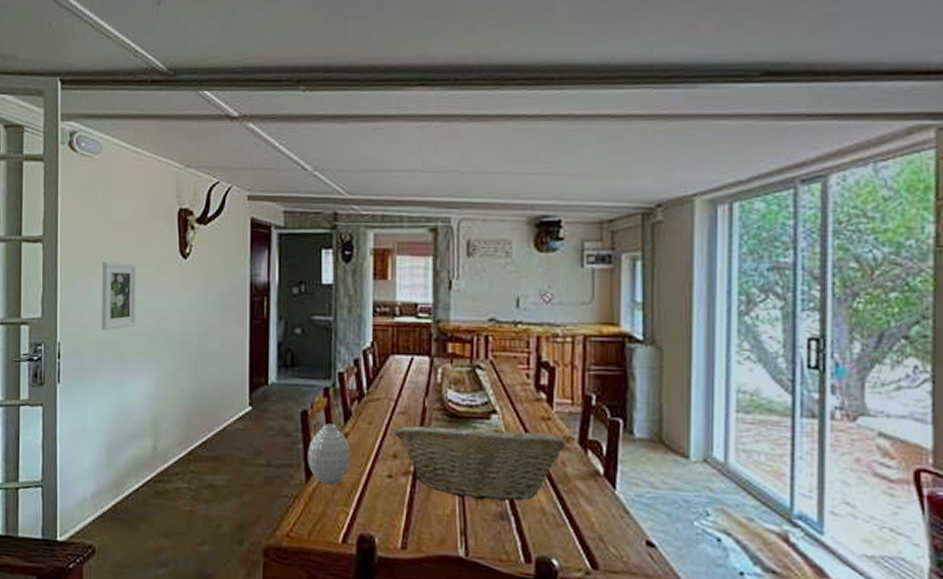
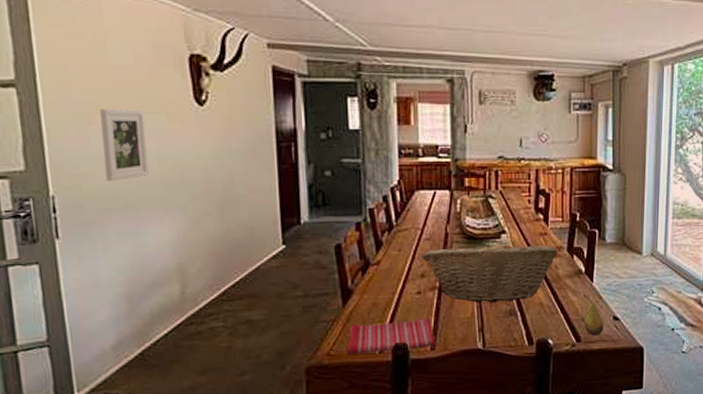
dish towel: none [307,504,407,545] -> present [347,317,436,356]
vase: present [308,423,351,484] -> none [343,254,384,306]
fruit: none [602,504,633,565] -> present [583,294,605,336]

